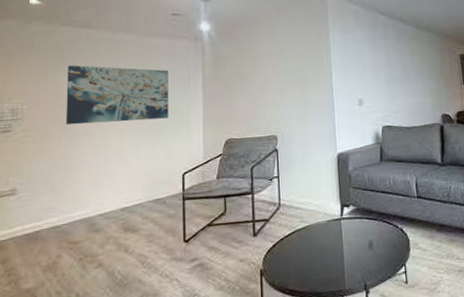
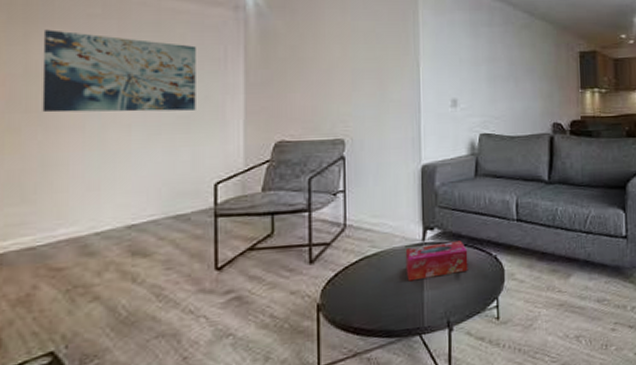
tissue box: none [327,215,379,251] -> present [405,240,468,281]

